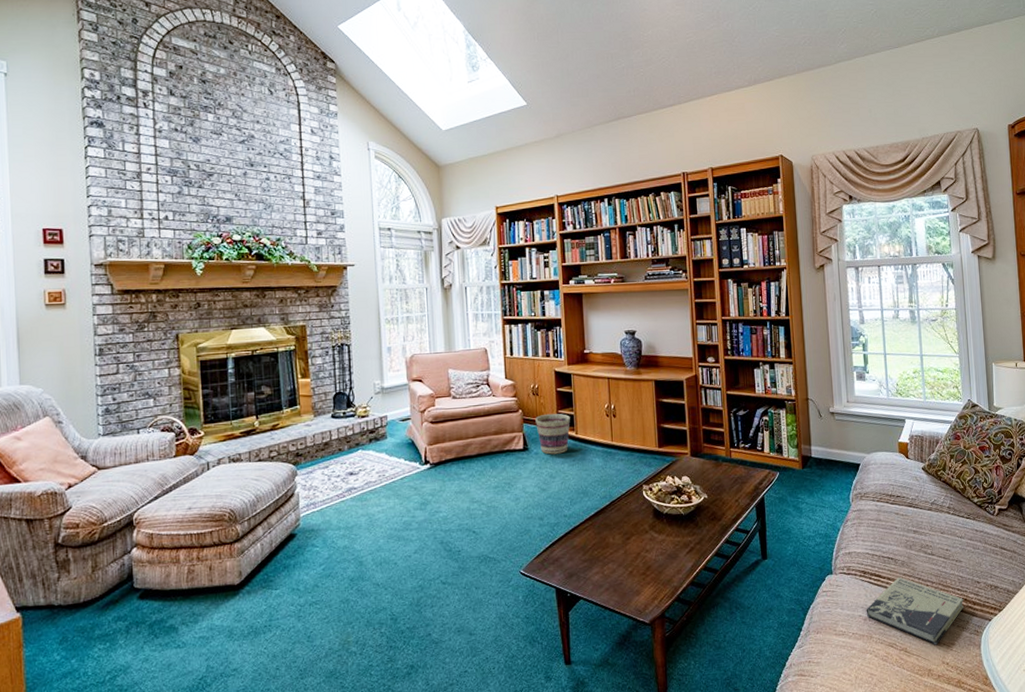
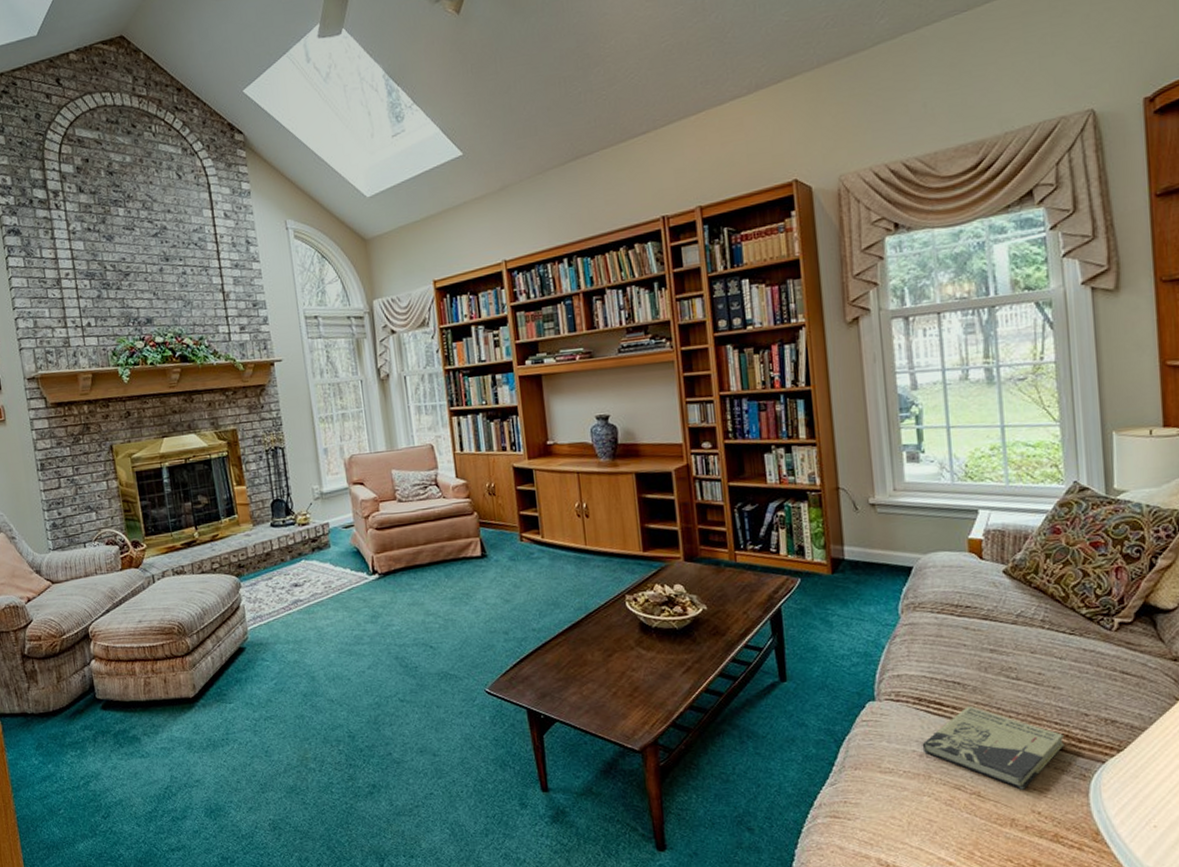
basket: present [535,413,570,455] -> none [493,515,535,562]

